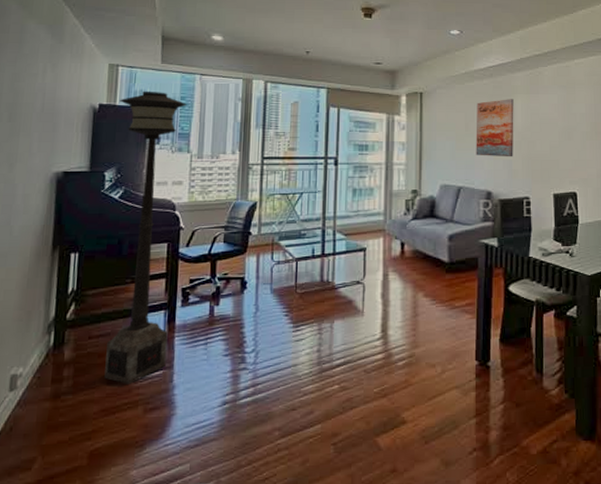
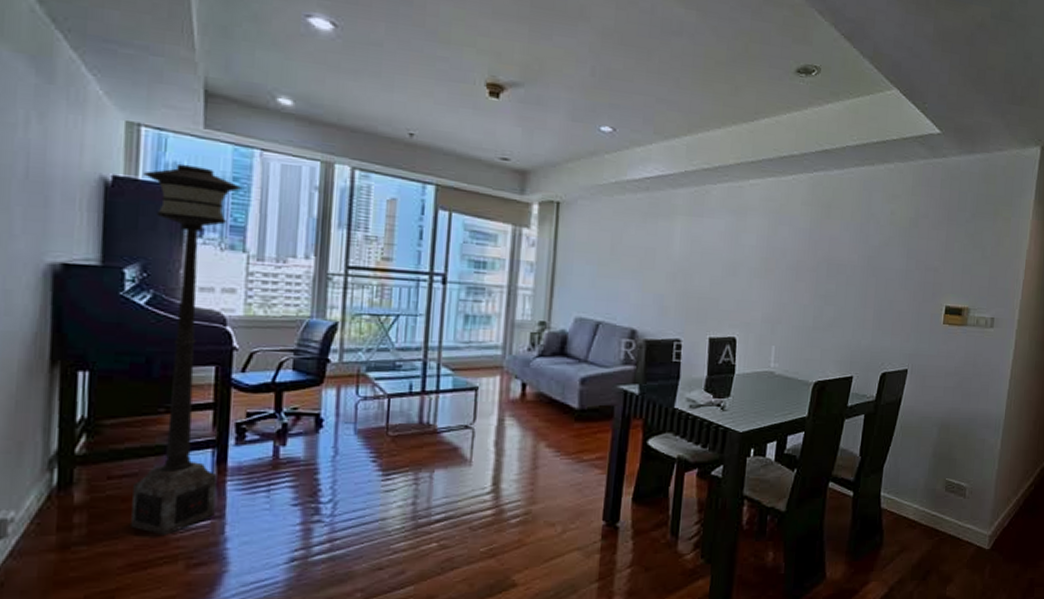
wall art: present [476,99,514,157] -> none [621,219,673,291]

